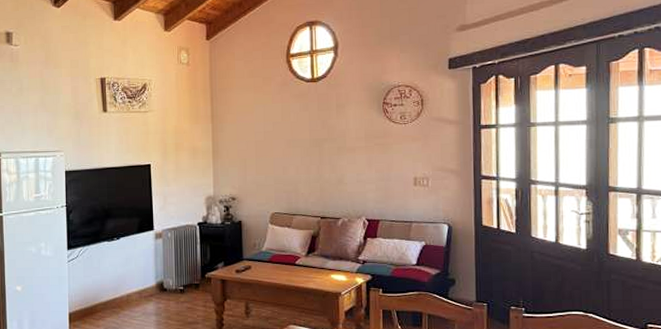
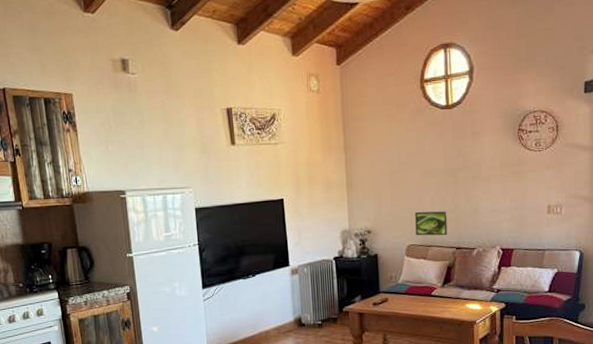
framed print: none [280,180,312,205] -> present [415,211,447,236]

